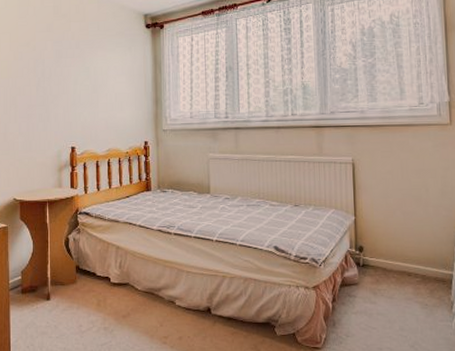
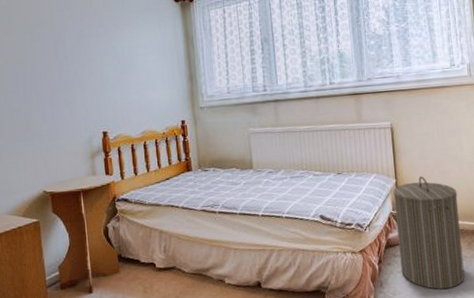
laundry hamper: none [351,216,425,337] -> present [393,176,465,290]

